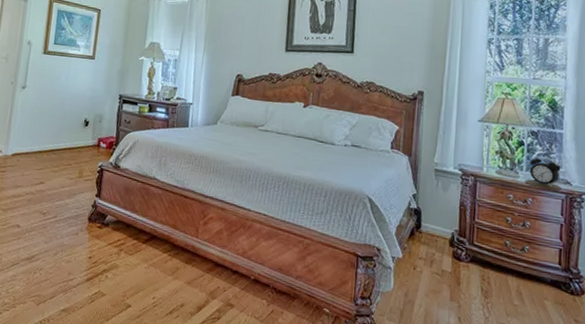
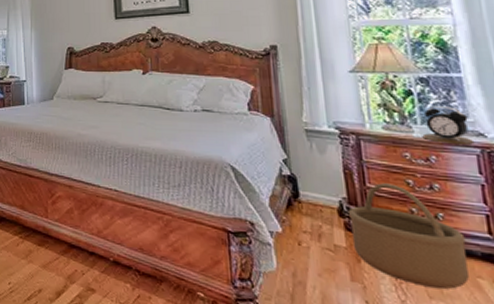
basket: none [456,219,541,309] -> present [348,183,469,290]

